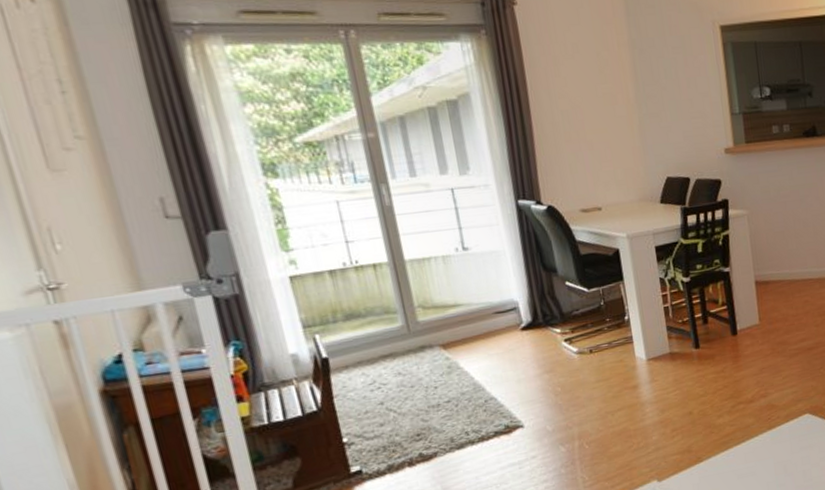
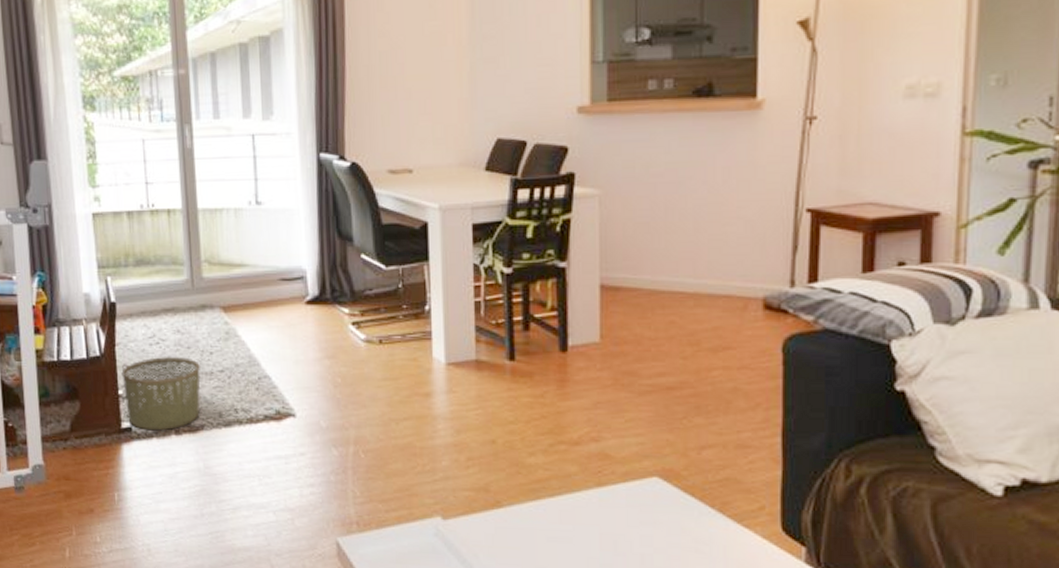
basket: none [342,396,431,470] -> present [121,357,201,431]

